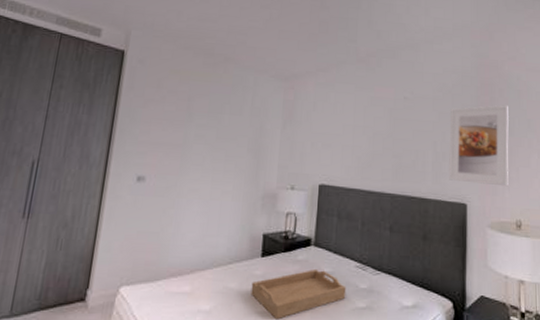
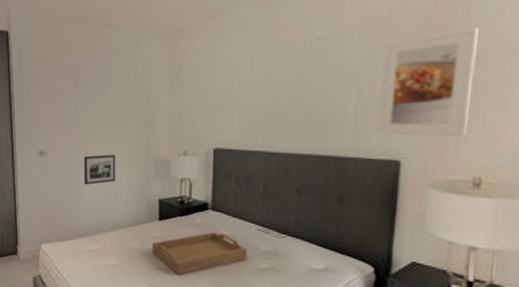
picture frame: none [184,184,223,216] -> present [83,154,116,185]

